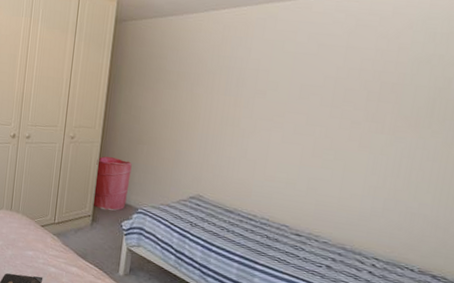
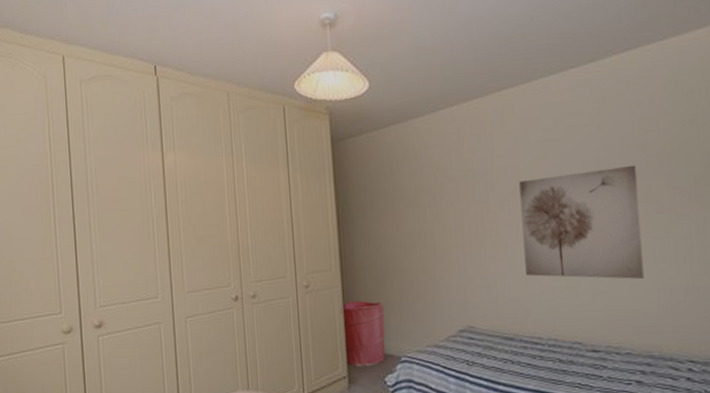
wall art: none [255,83,369,184] -> present [519,165,644,279]

